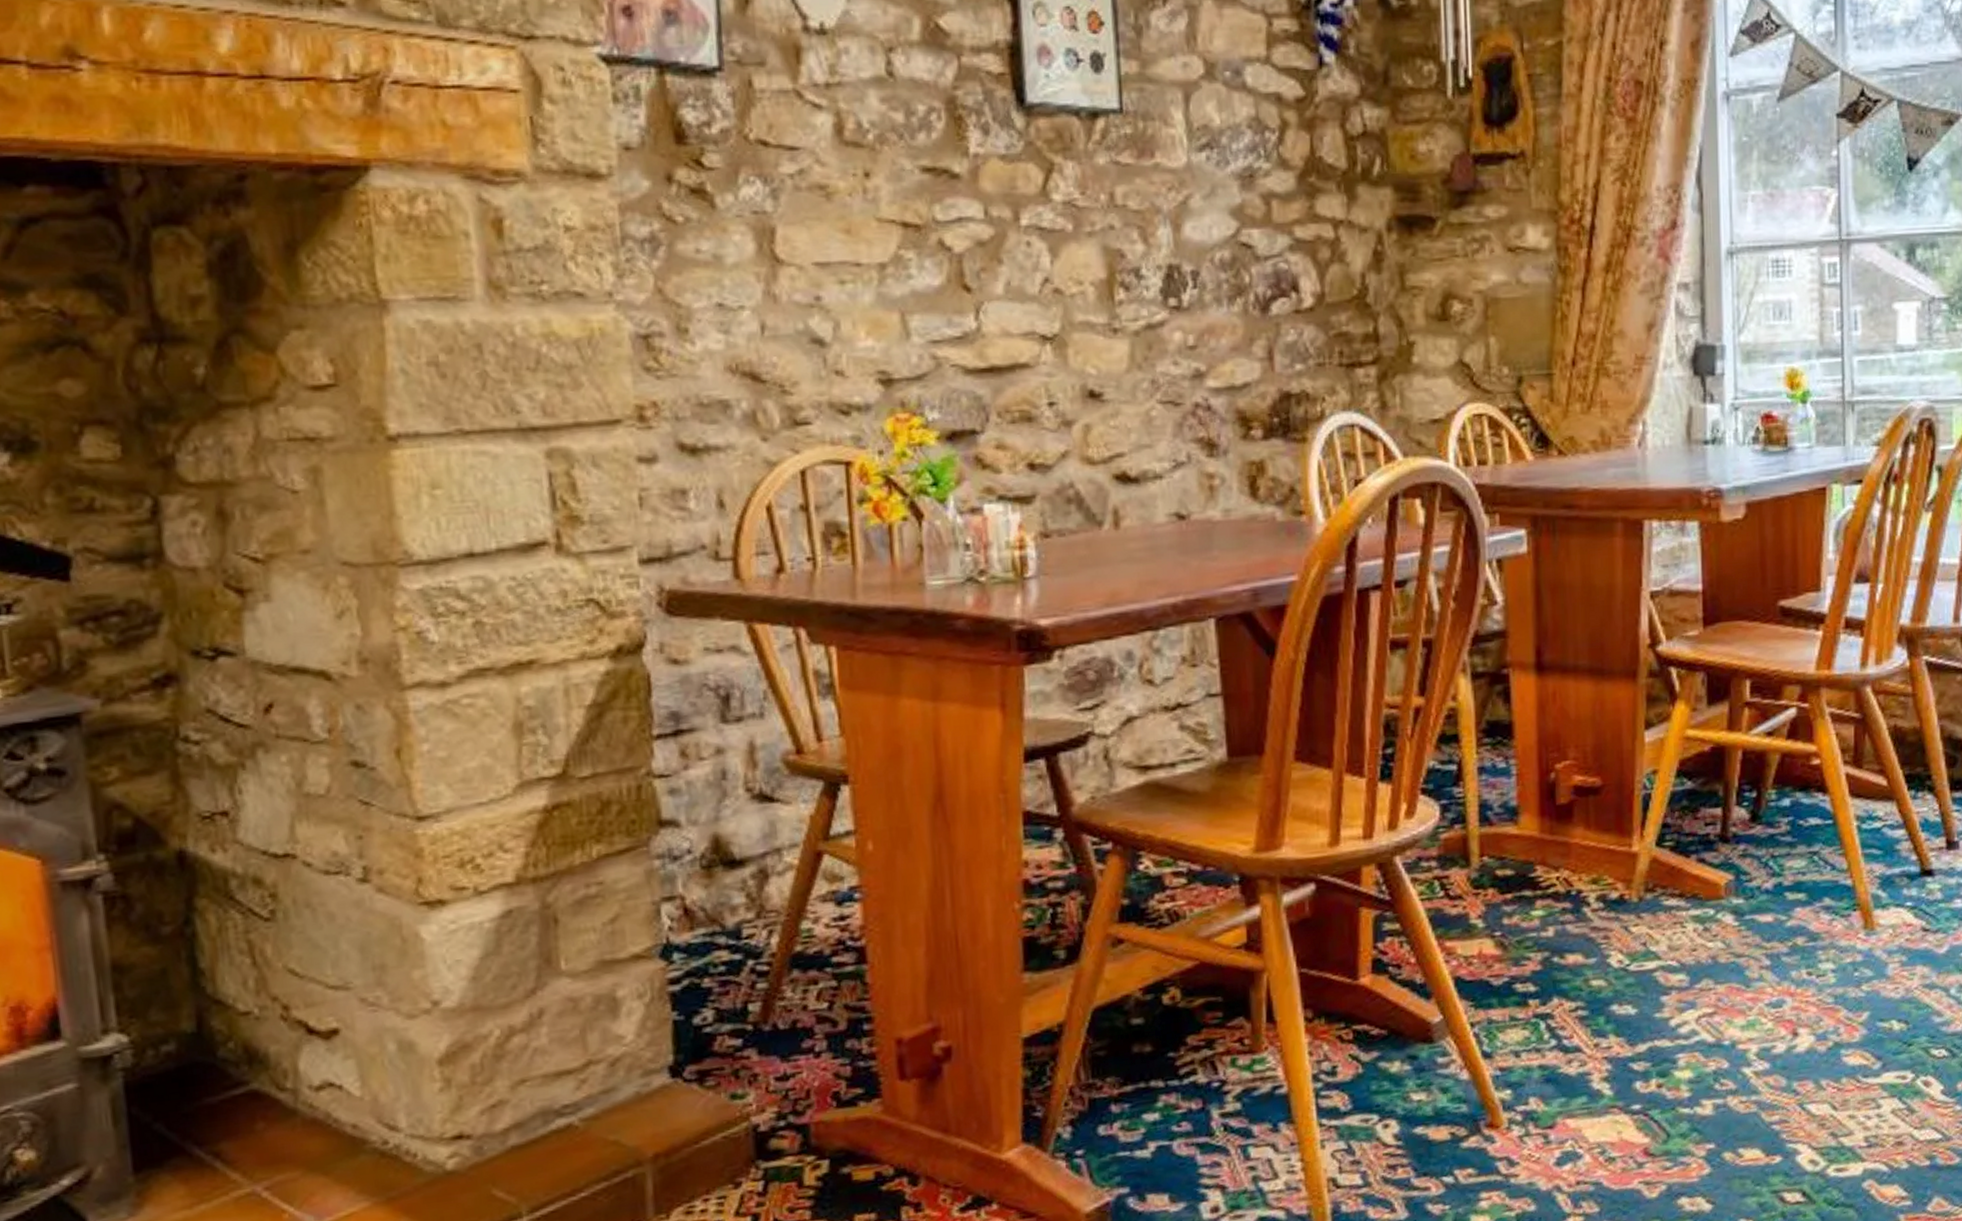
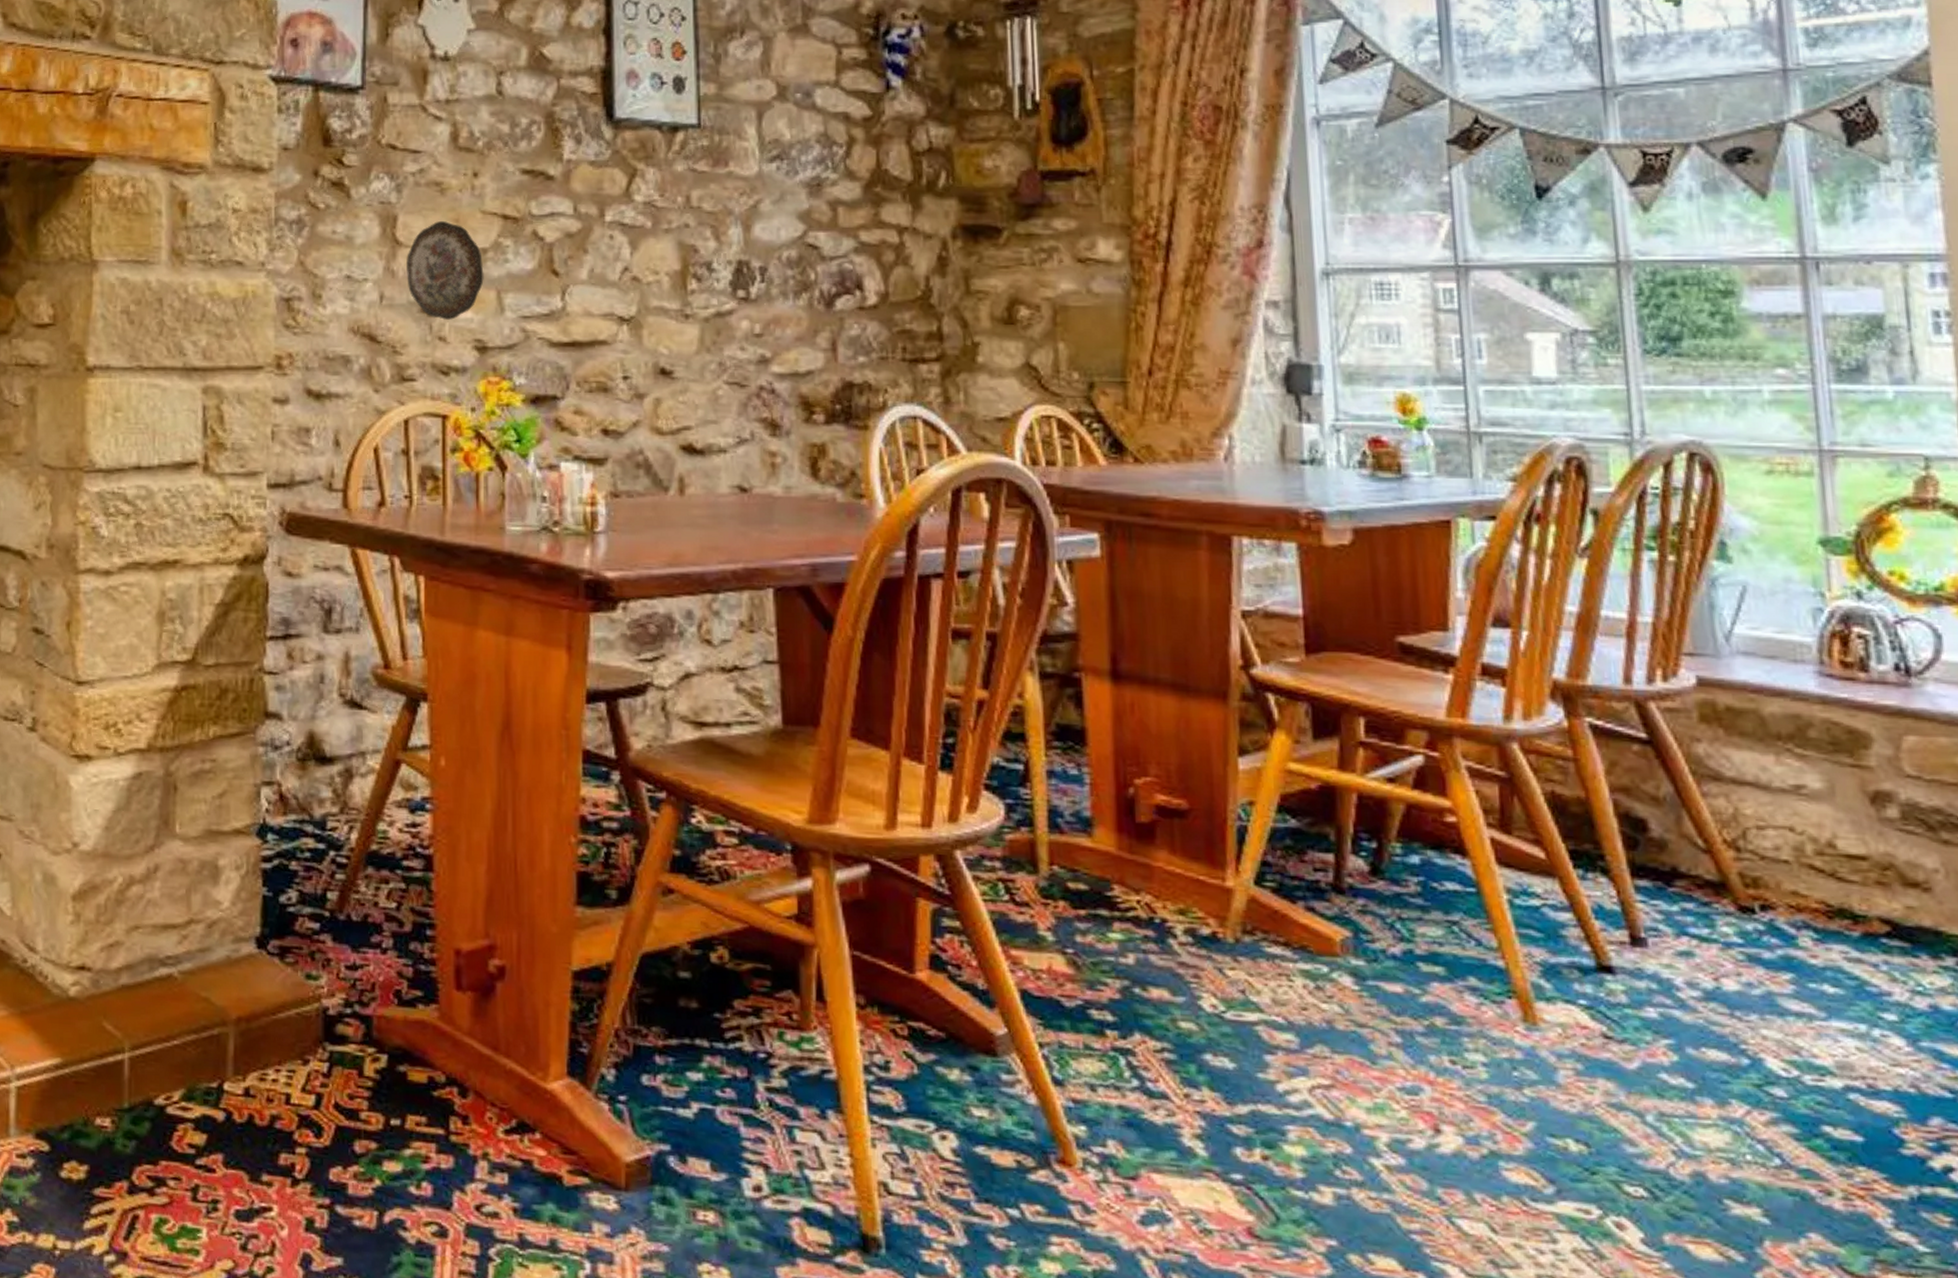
decorative plate: none [790,232,885,350] -> present [407,221,484,320]

